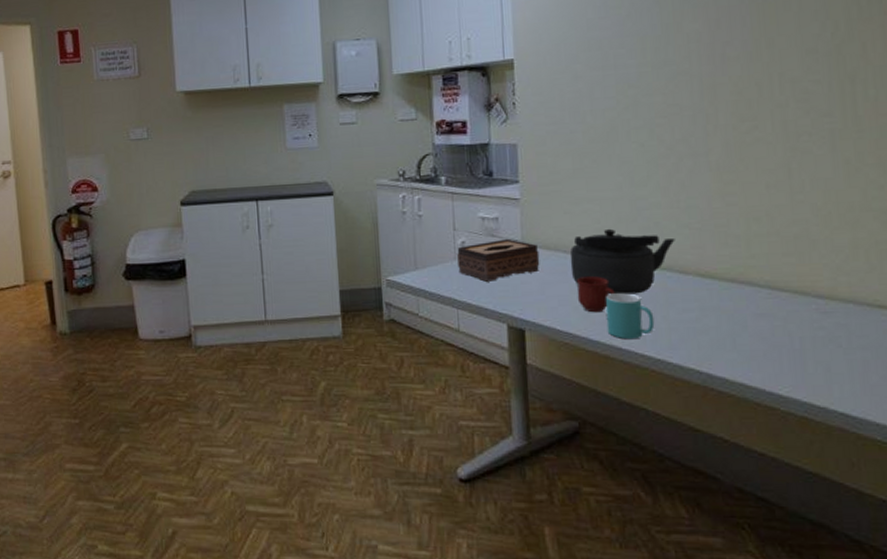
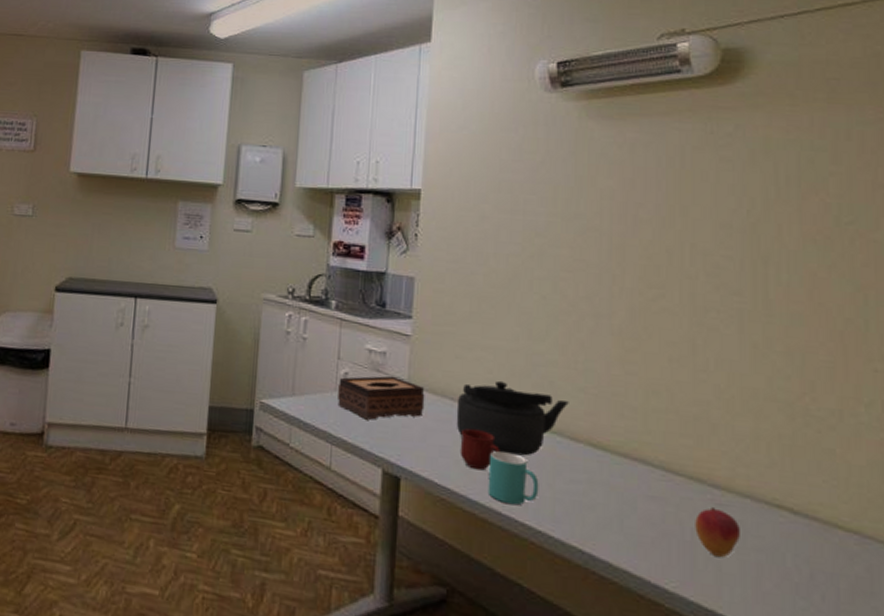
fruit: none [802,315,846,359] -> present [695,506,740,557]

